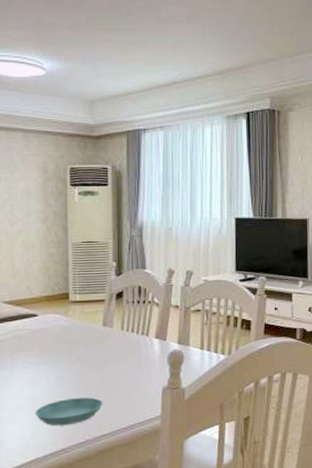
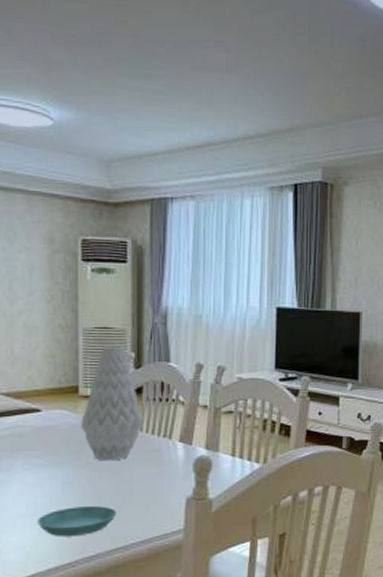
vase: none [71,257,125,358] -> present [81,346,144,461]

